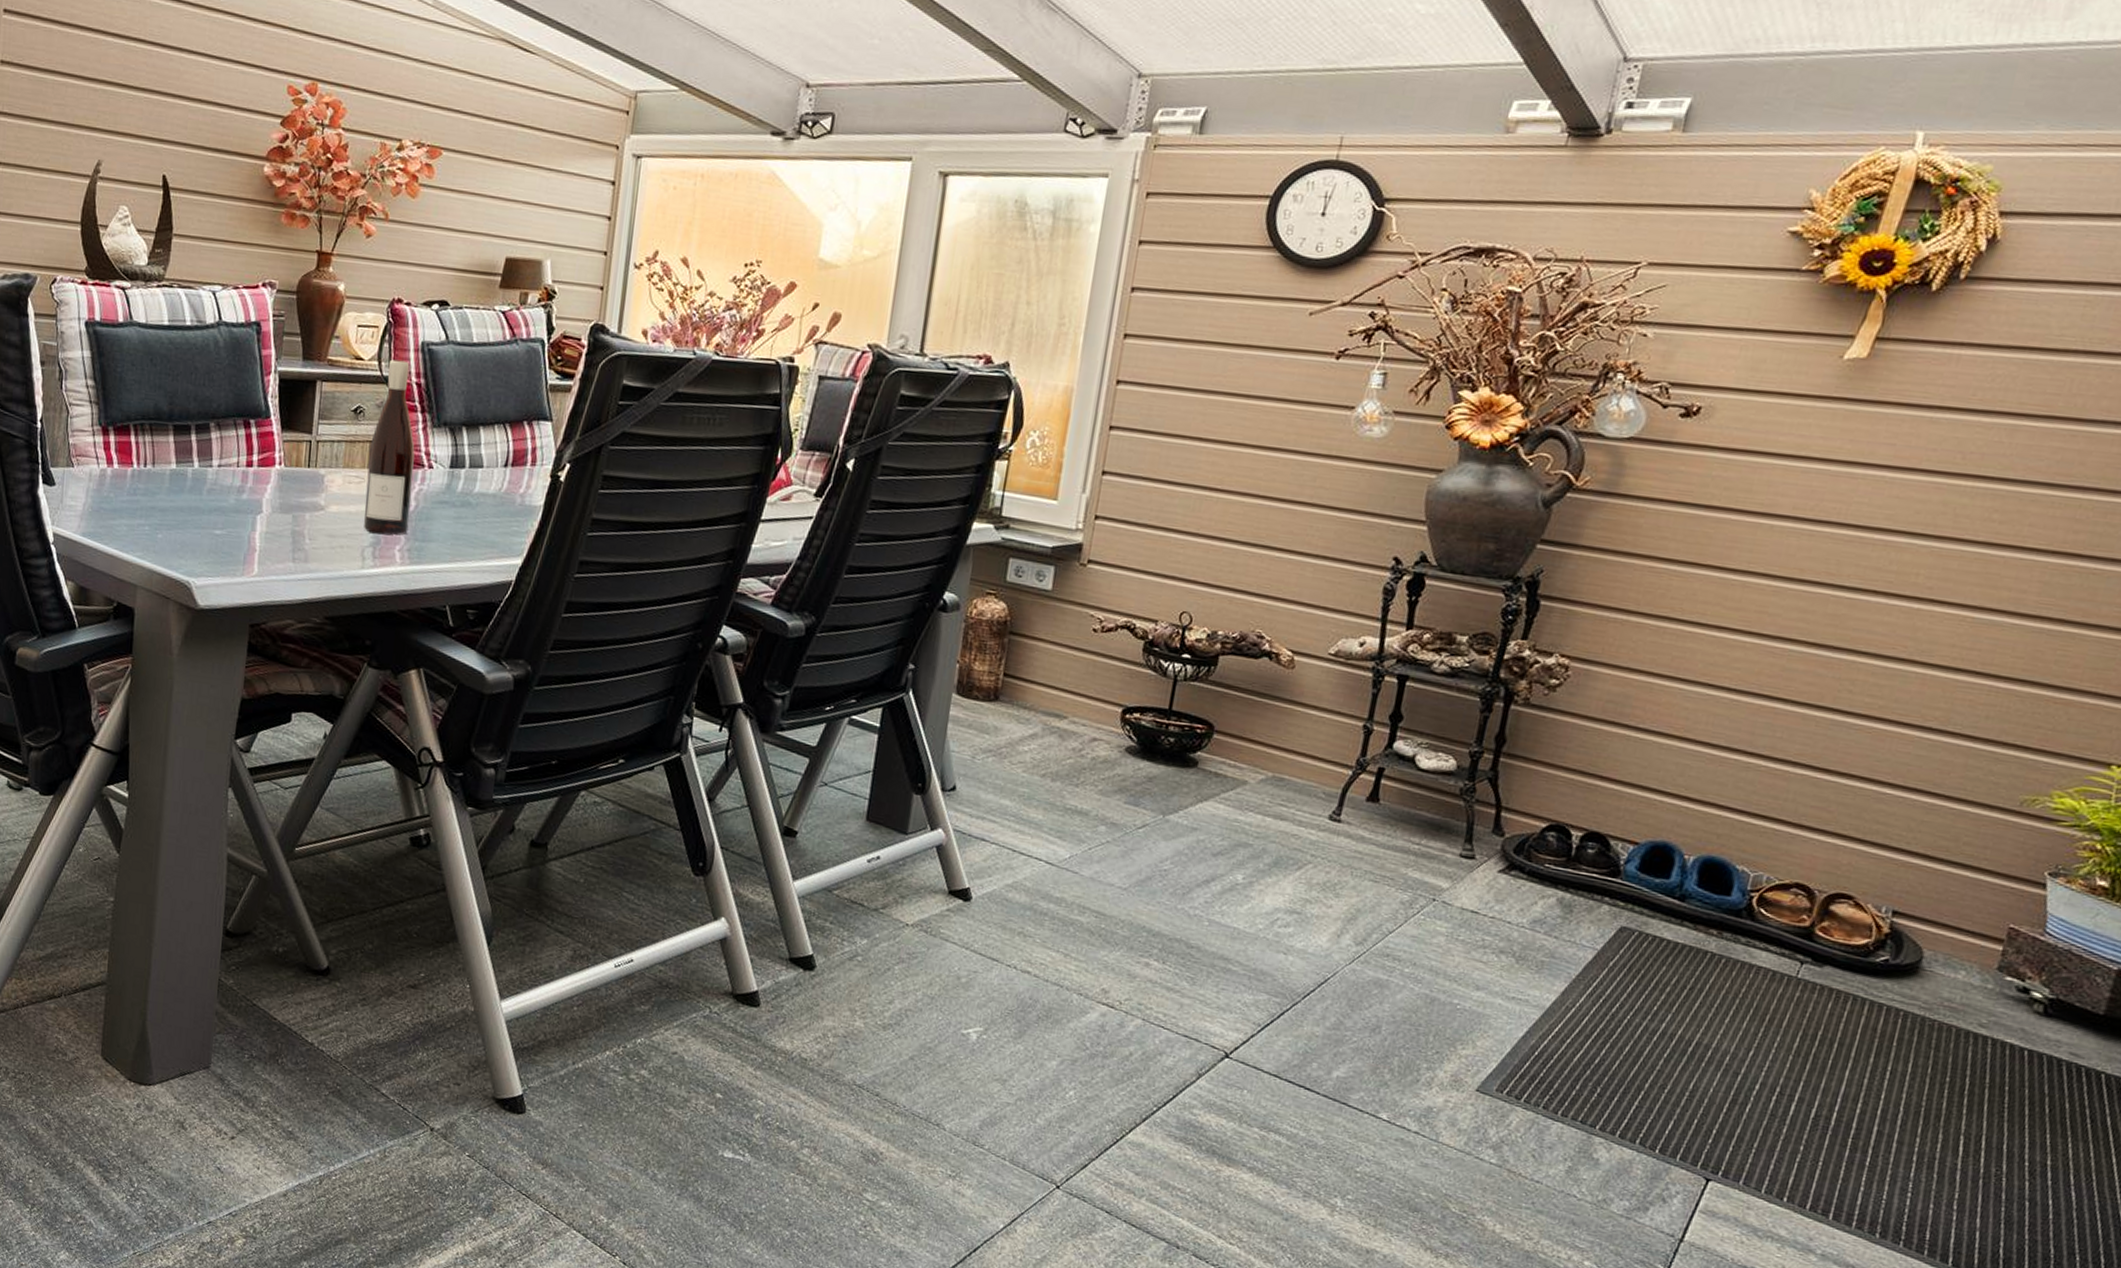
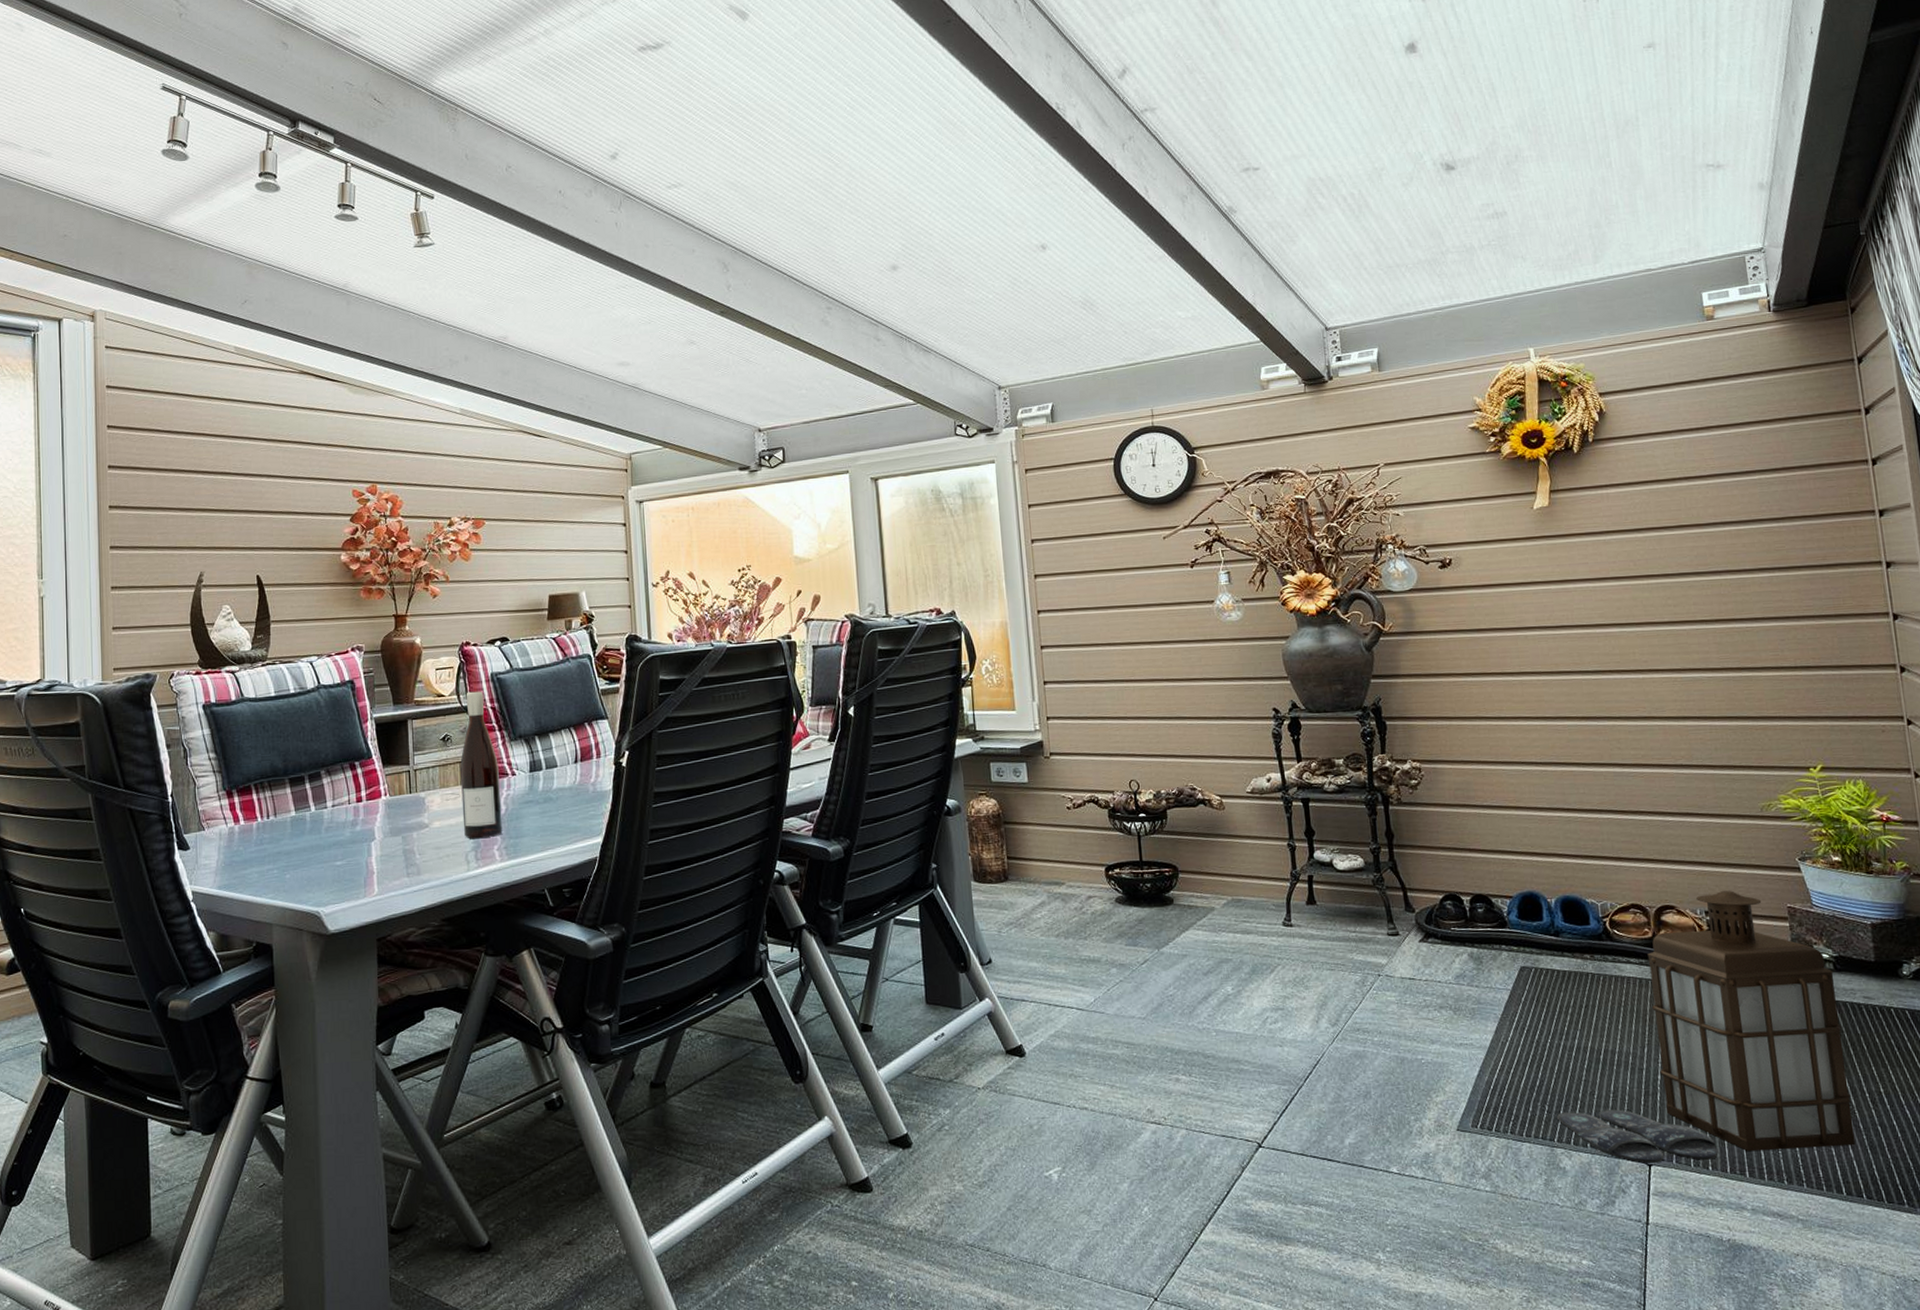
slippers: none [1607,1099,1803,1191] -> present [1556,1109,1718,1163]
lantern: none [1752,890,2041,1216] -> present [1647,891,1856,1152]

